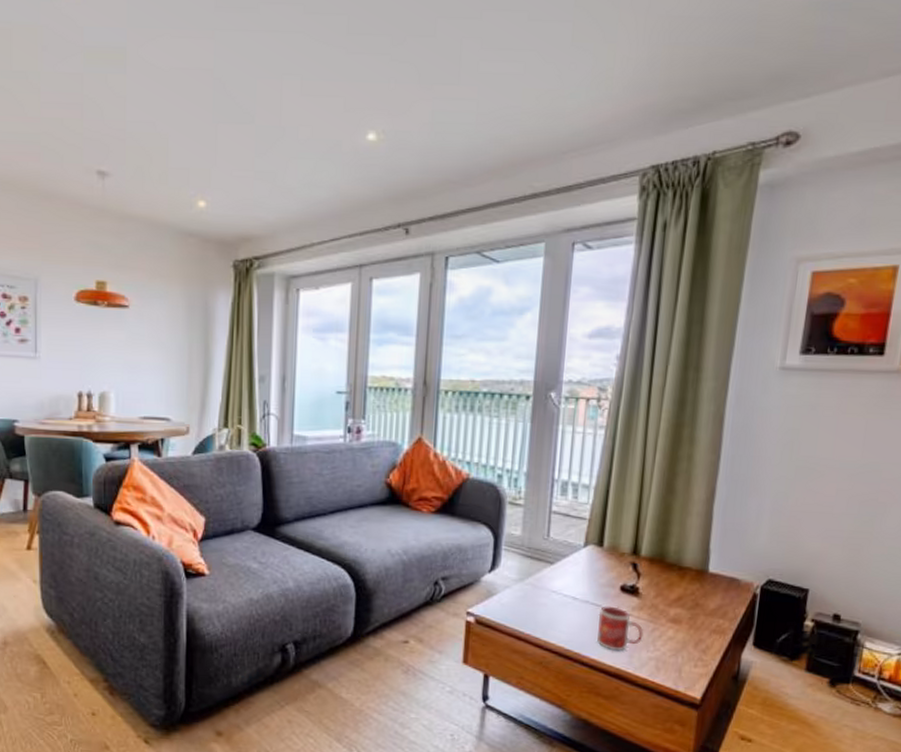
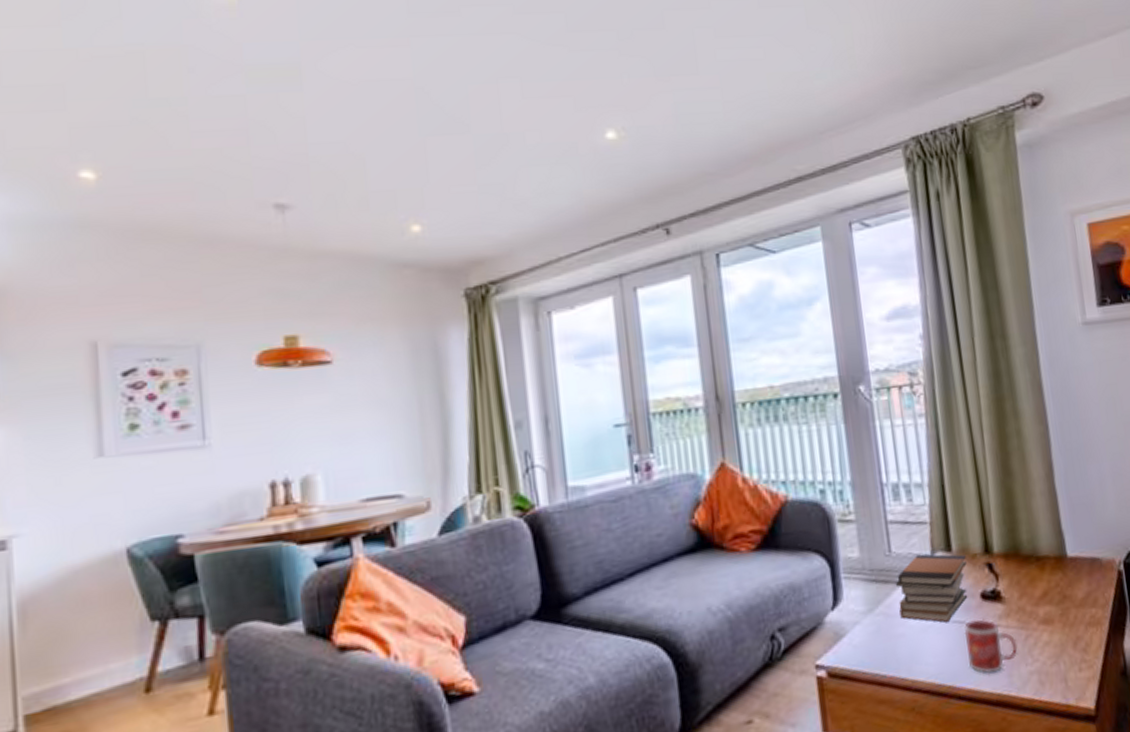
book stack: none [546,543,615,602] -> present [895,554,968,623]

